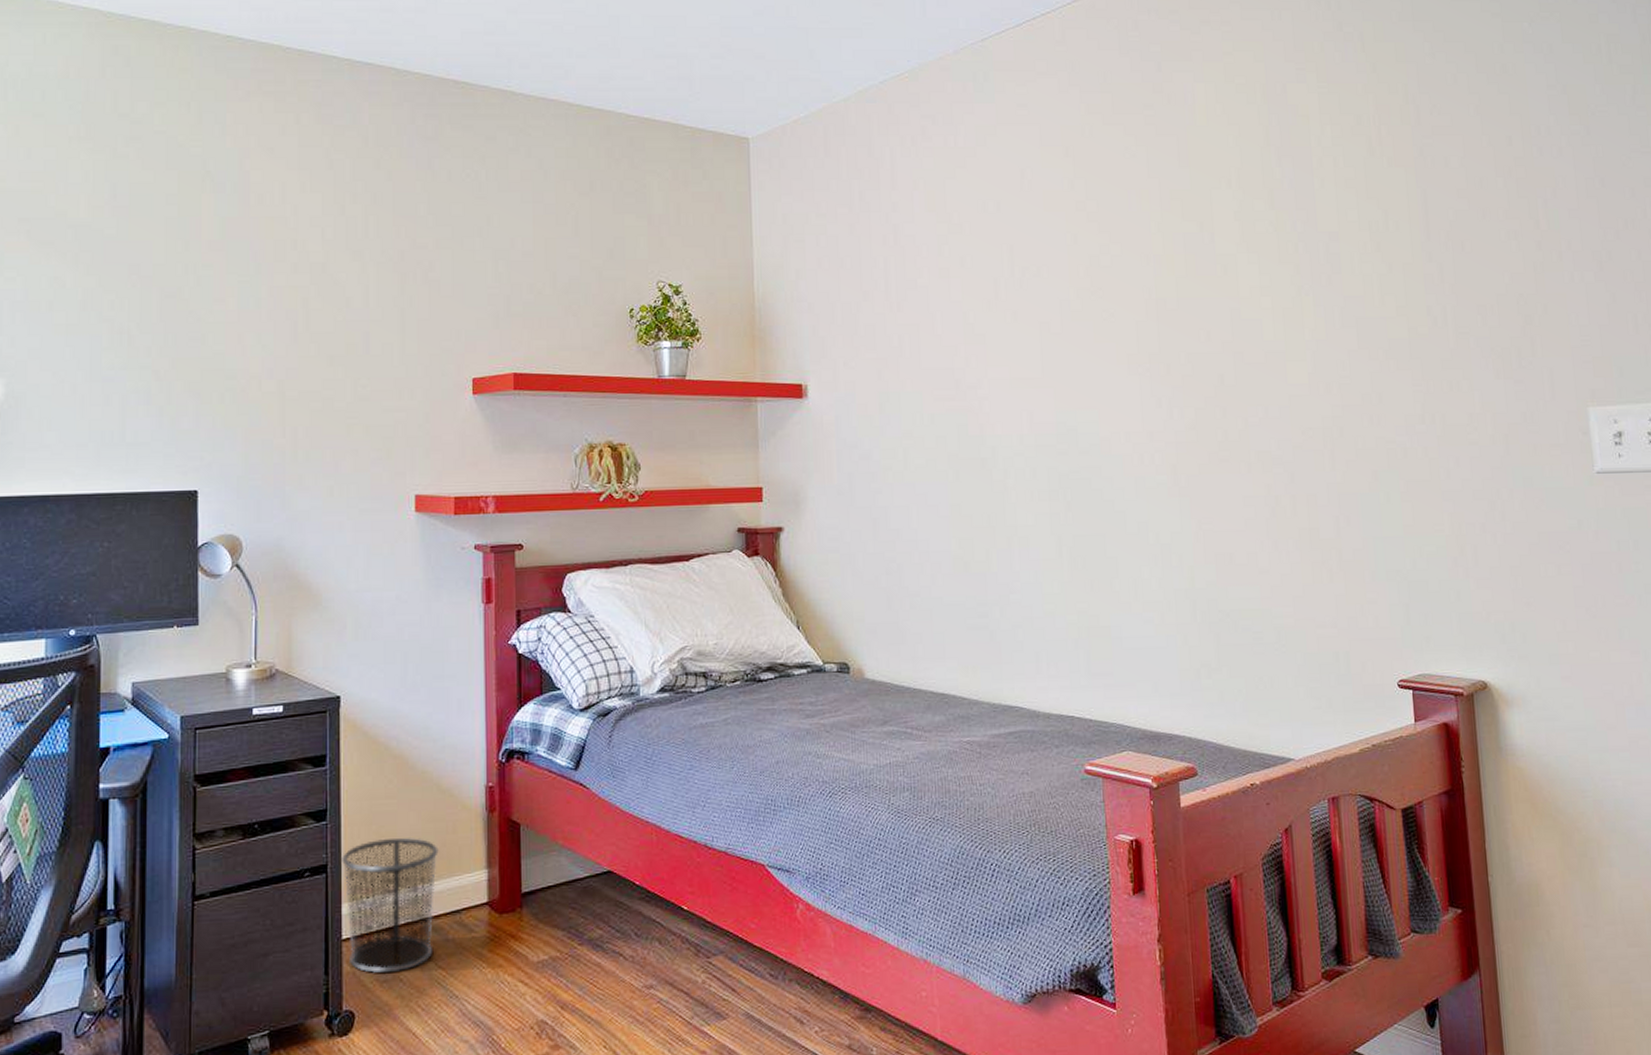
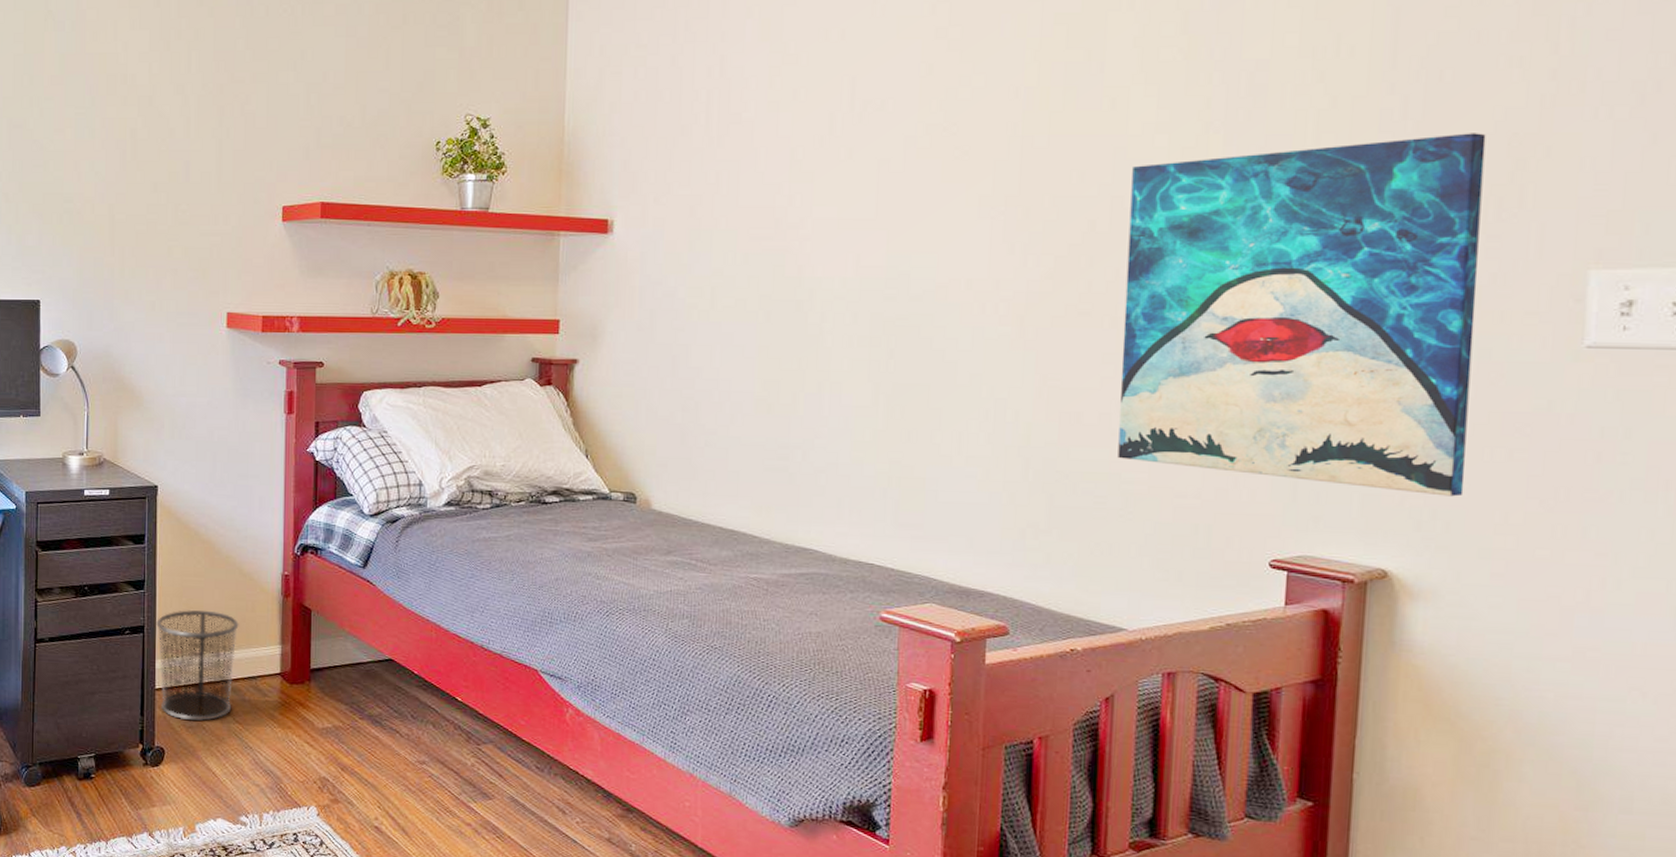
wall art: none [1247,294,1531,610] -> present [1118,133,1486,497]

